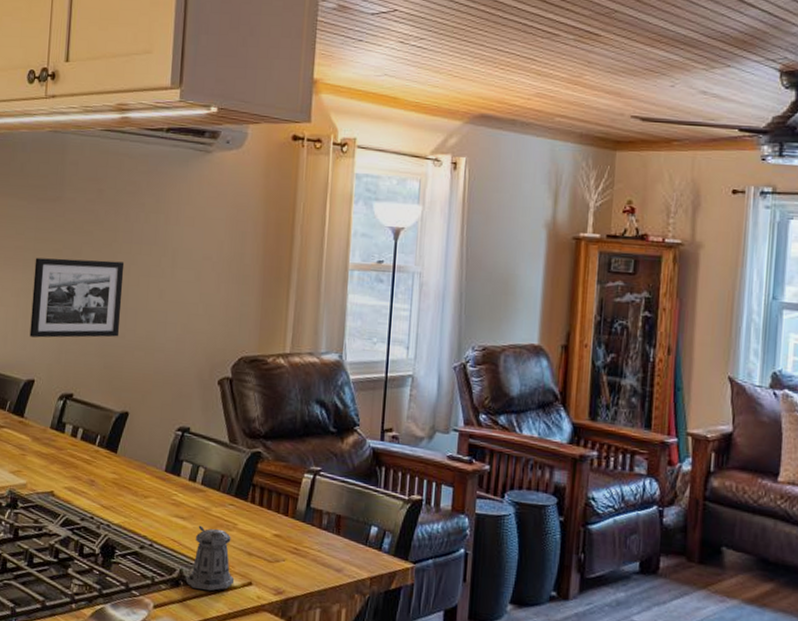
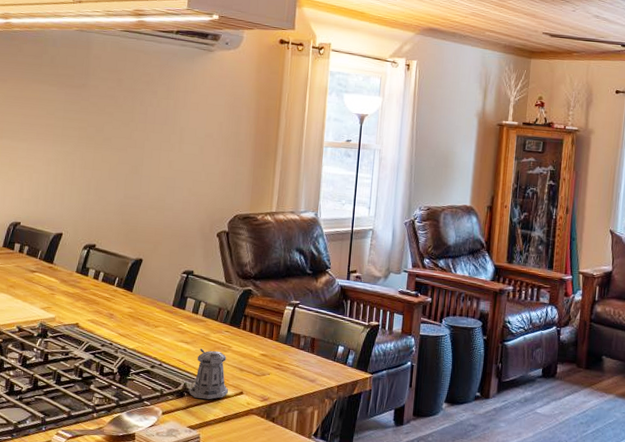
picture frame: present [29,257,125,338] -> none [58,133,140,199]

